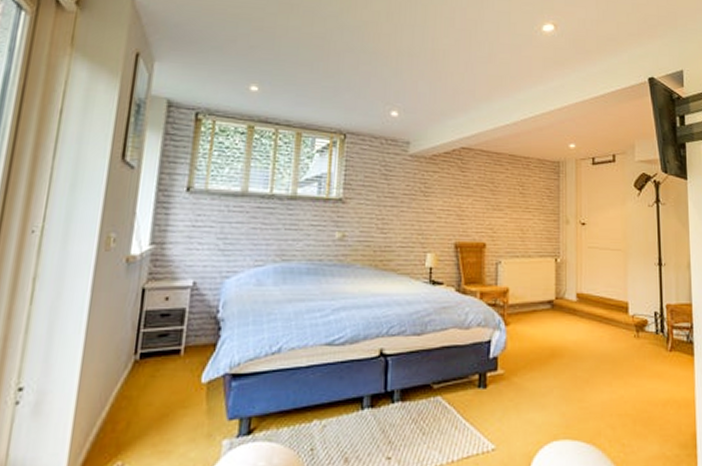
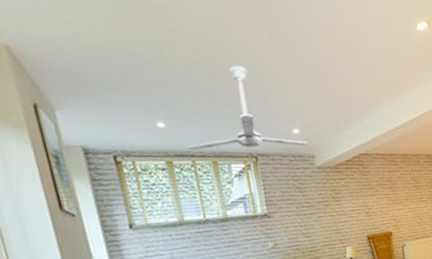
ceiling fan: none [275,41,406,130] -> present [188,65,309,151]

